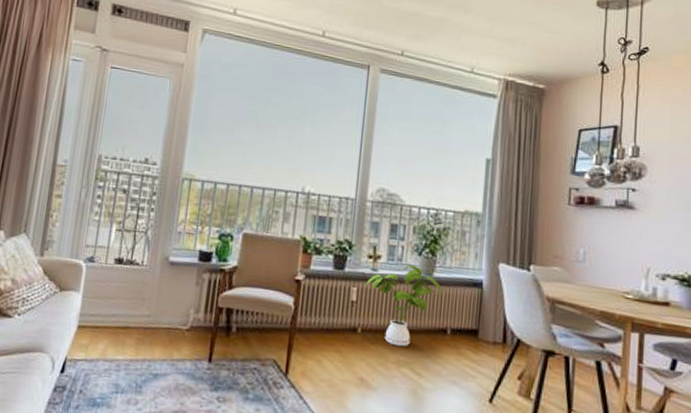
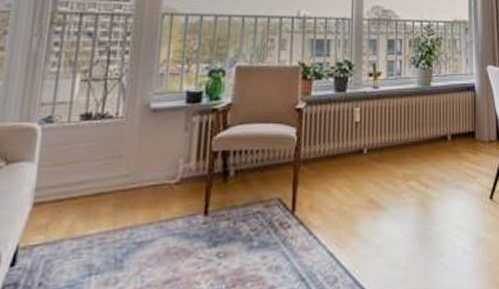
house plant: present [365,264,443,347] -> none [368,77,441,161]

